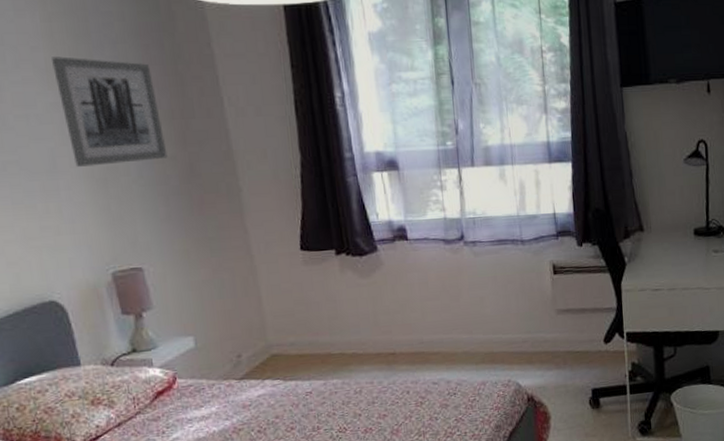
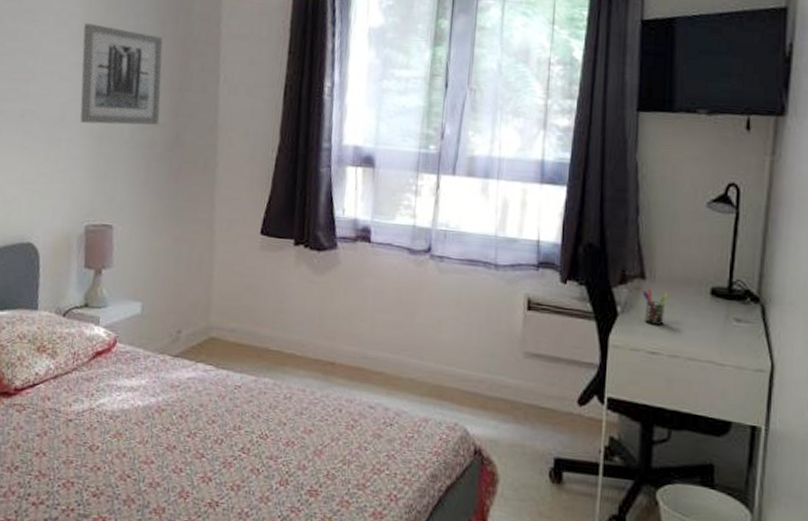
pen holder: none [642,238,662,267] -> present [642,288,668,325]

